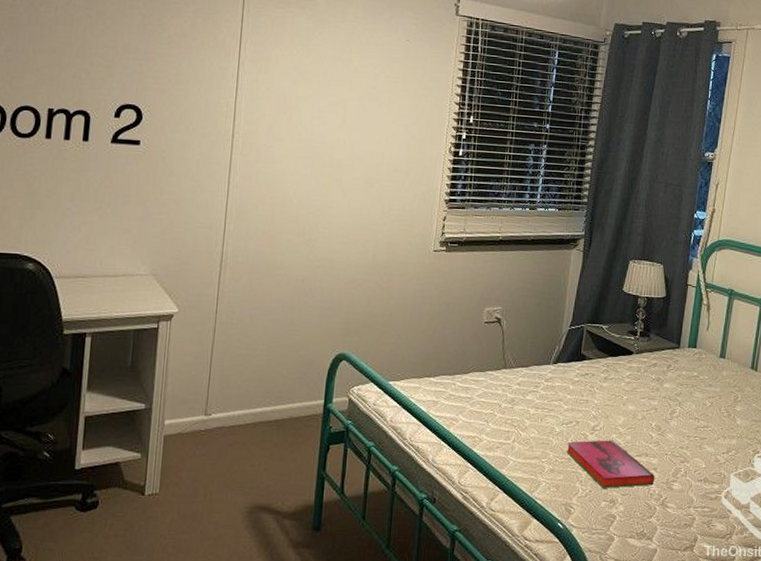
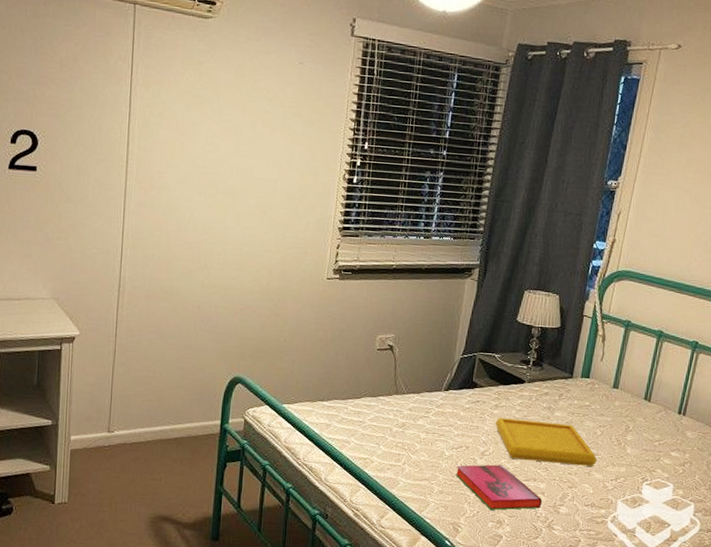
serving tray: none [605,391,707,439] -> present [495,418,597,466]

